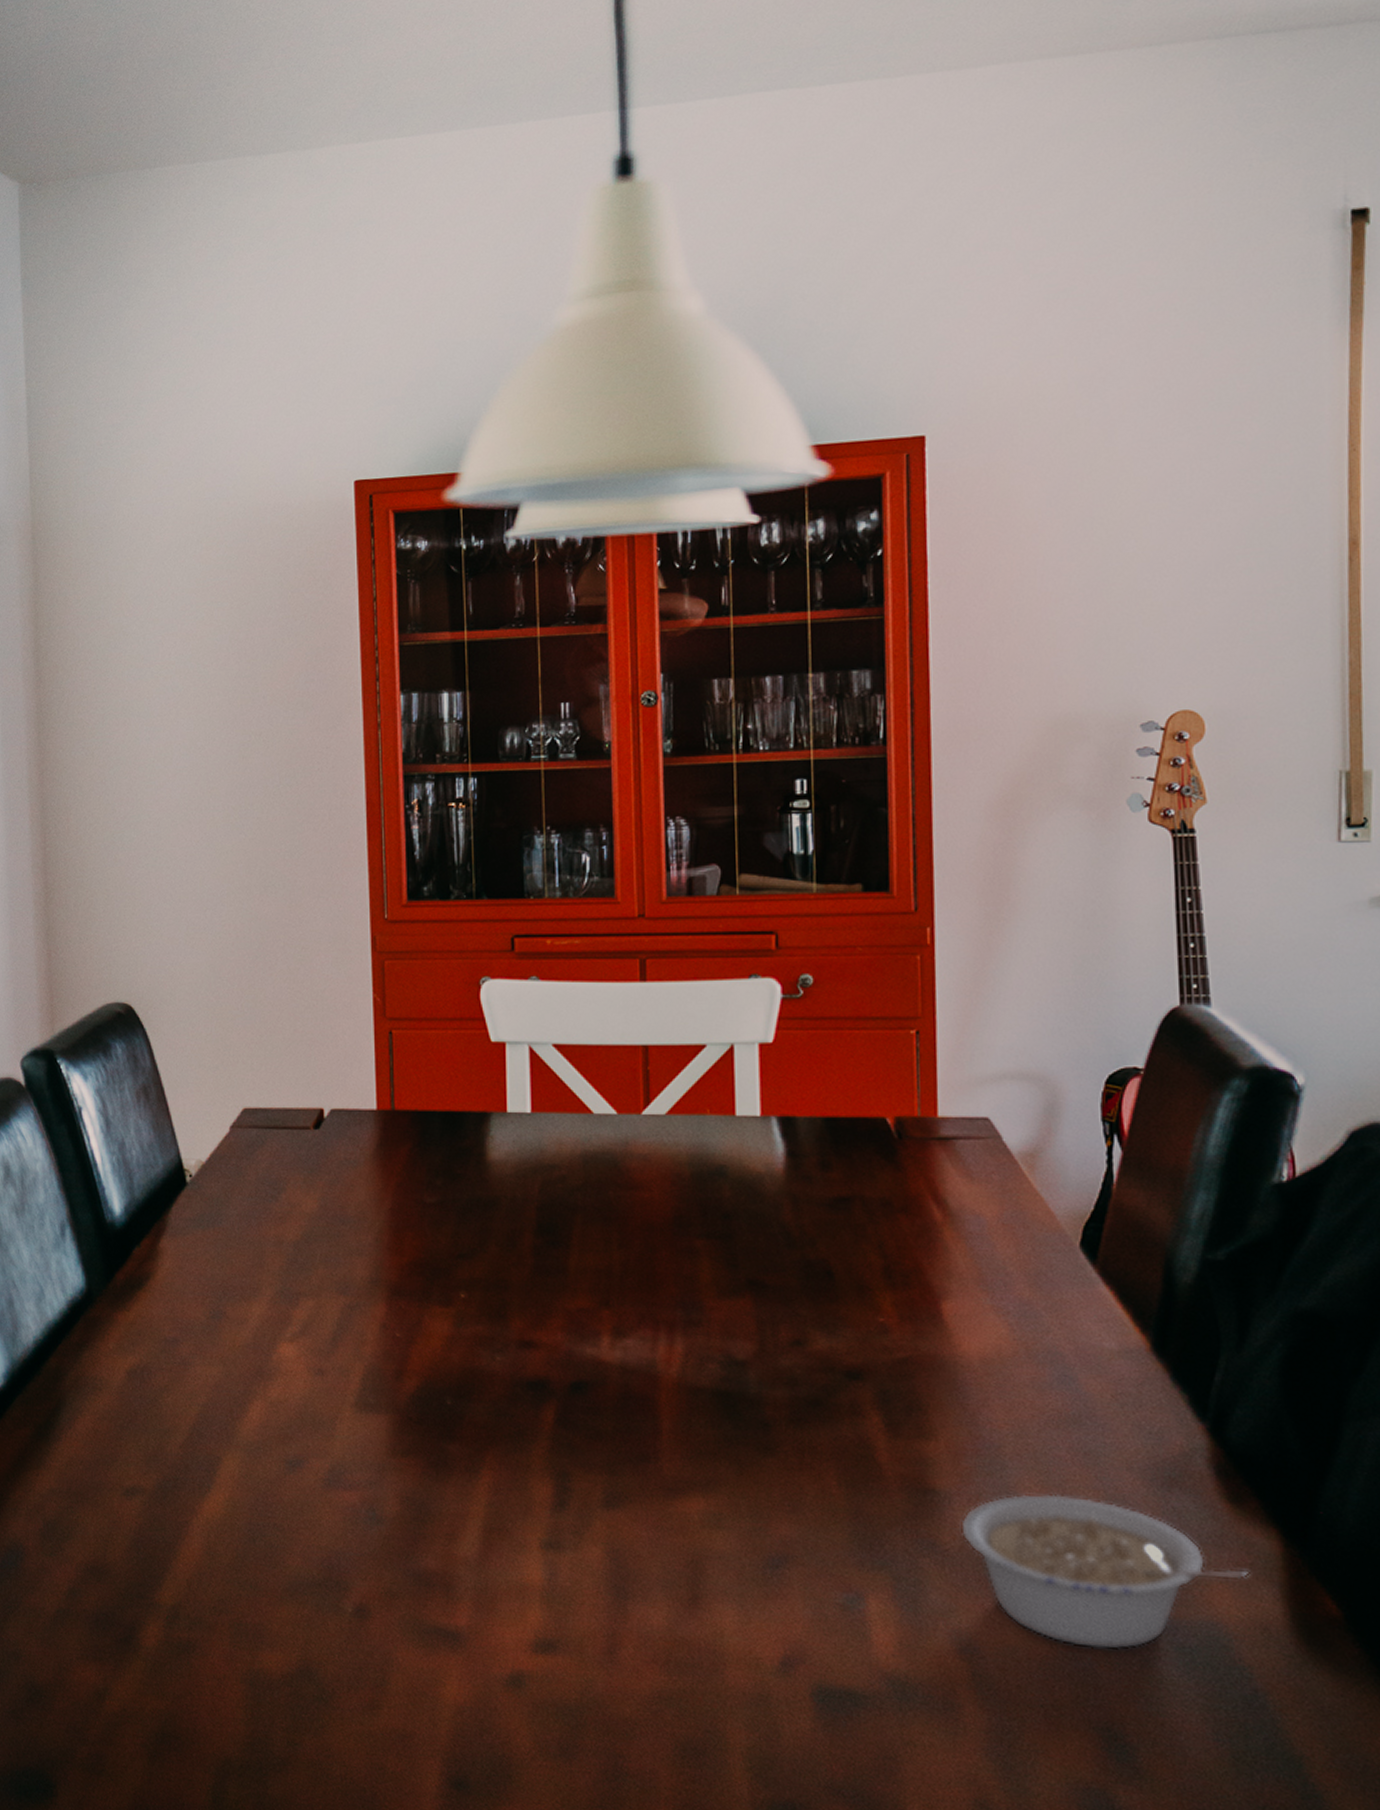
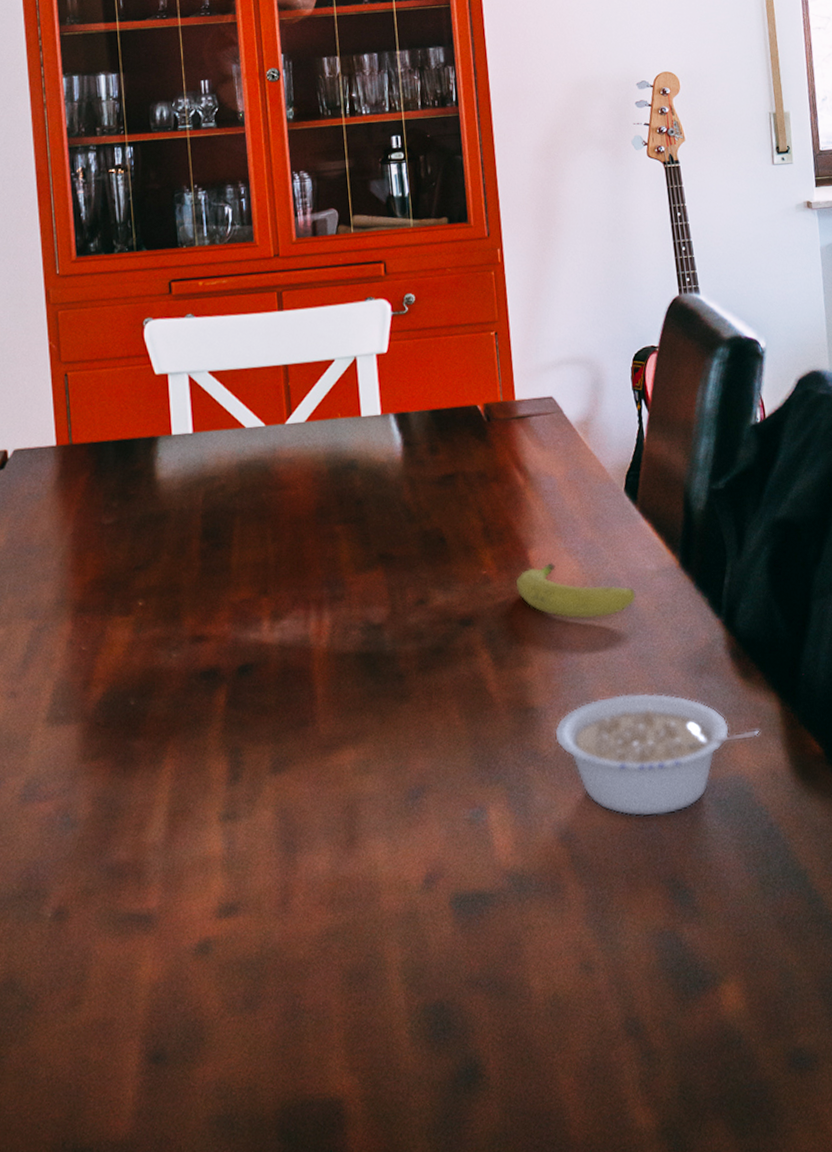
fruit: none [922,1319,1086,1397] -> present [516,561,636,619]

